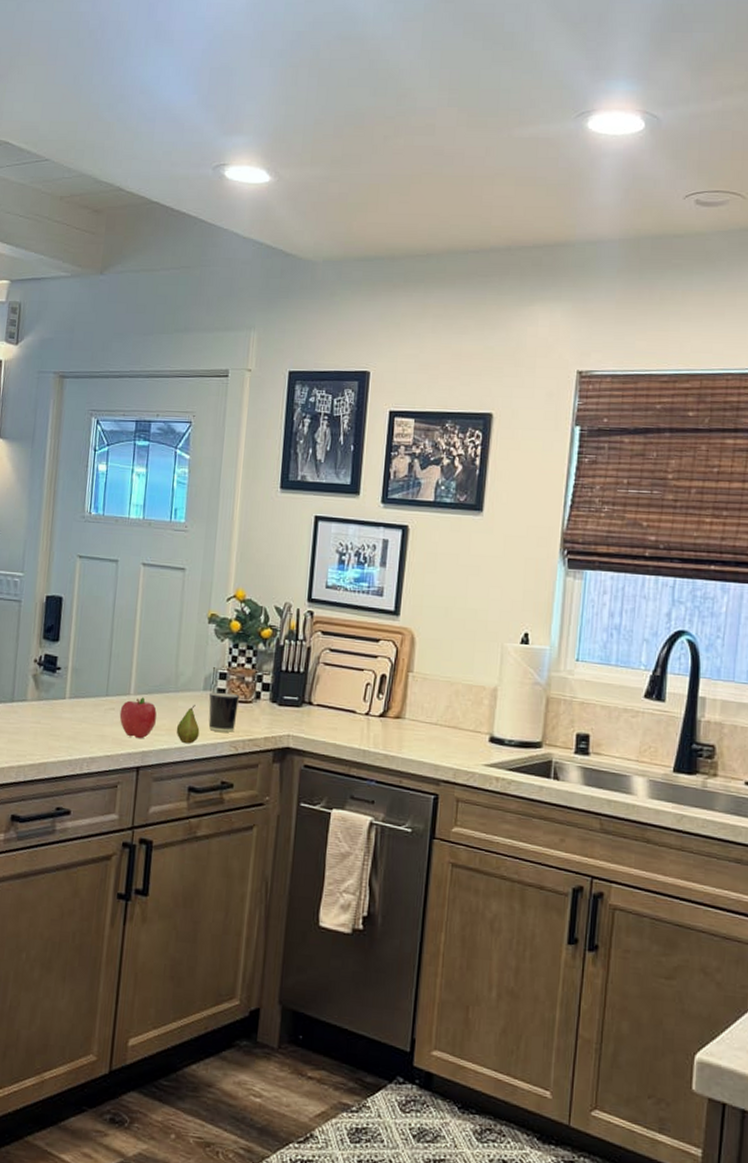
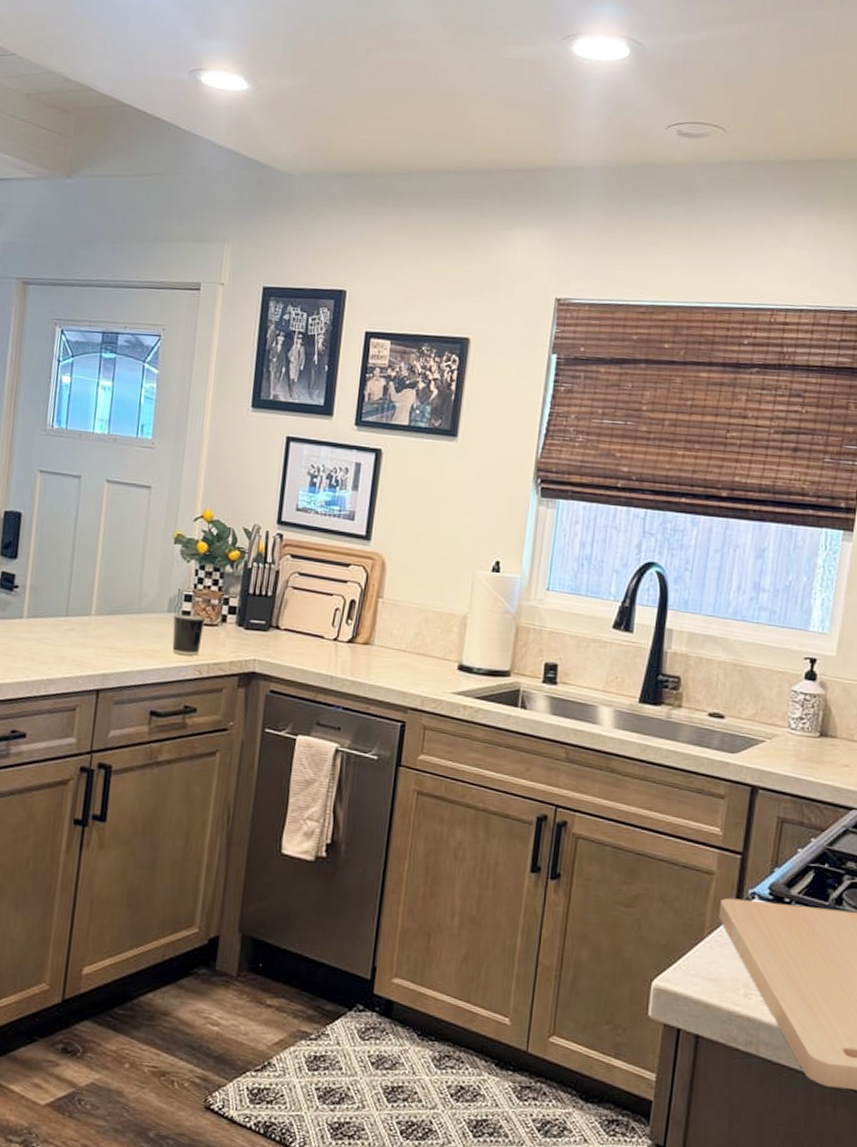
fruit: present [119,697,157,739] -> none [79,618,119,661]
fruit: present [176,704,200,744] -> none [138,626,163,667]

